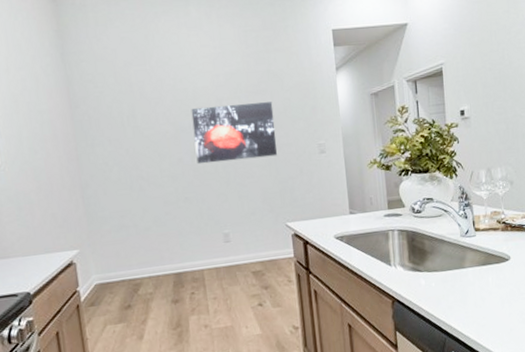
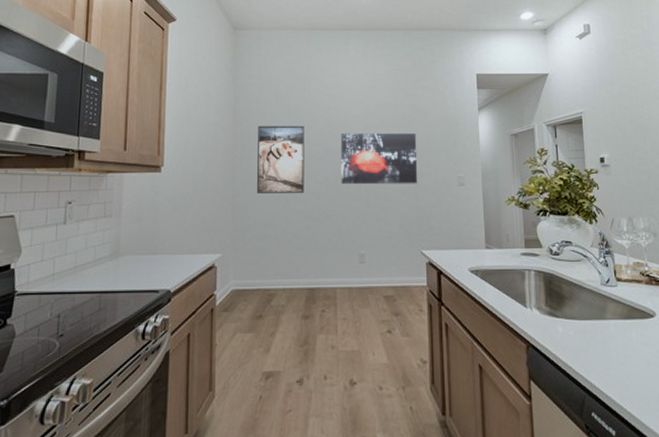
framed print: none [98,103,159,183] -> present [257,125,304,193]

